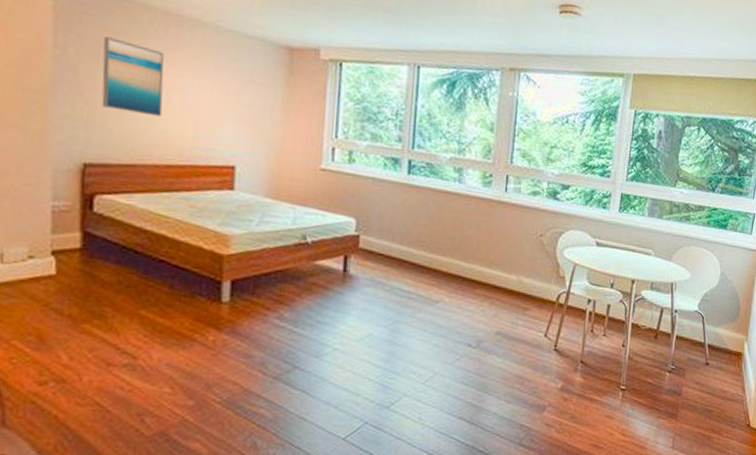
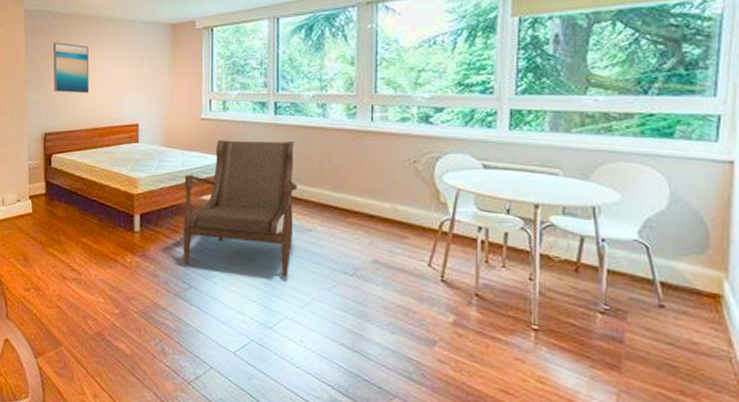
armchair: none [287,196,428,352] -> present [183,140,297,277]

